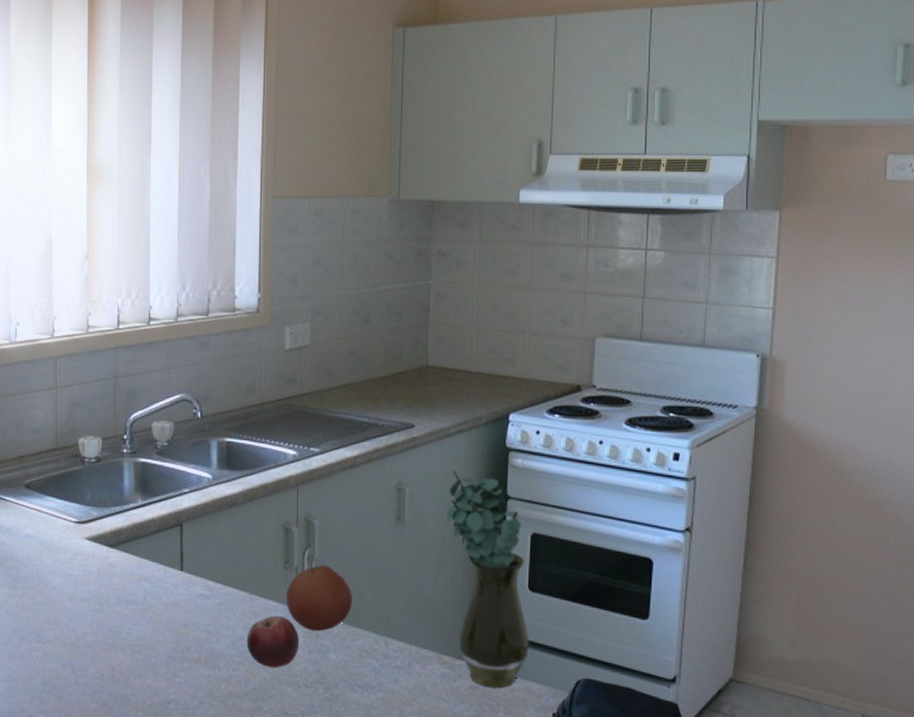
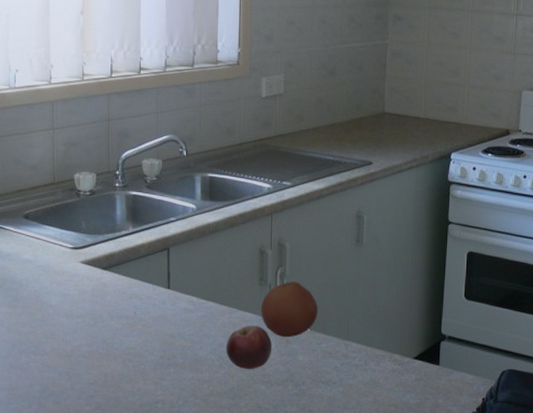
vase: present [446,470,529,688] -> none [397,200,464,379]

